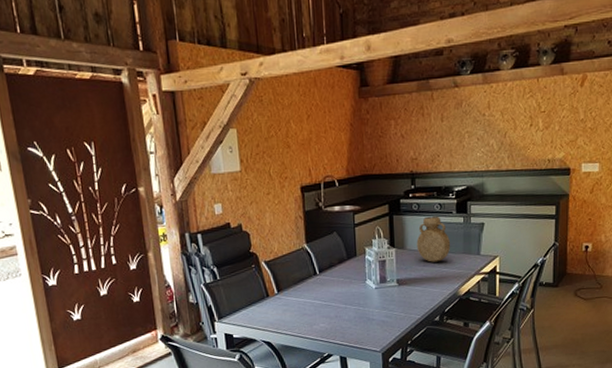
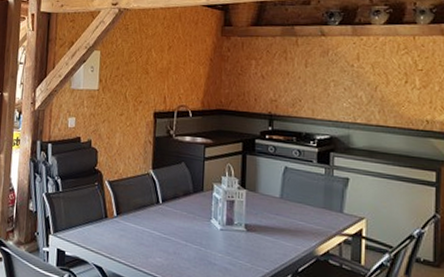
vase: present [416,216,451,262] -> none [270,161,309,213]

